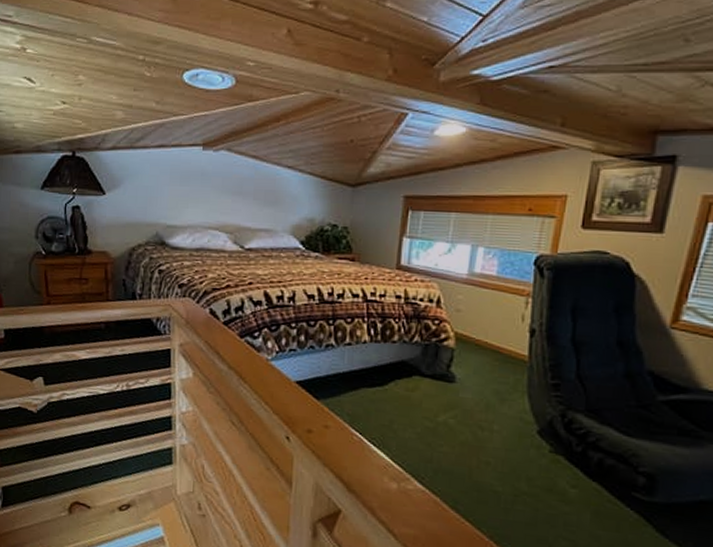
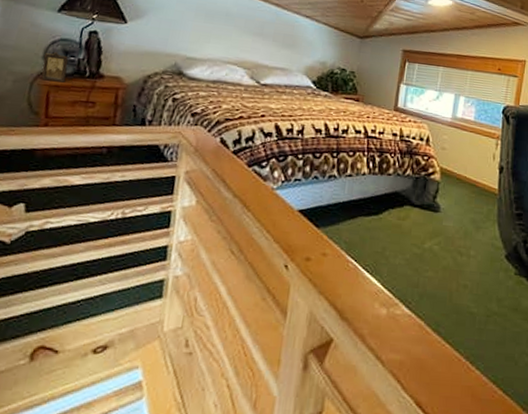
photo frame: none [36,230,62,261] -> present [41,51,70,83]

